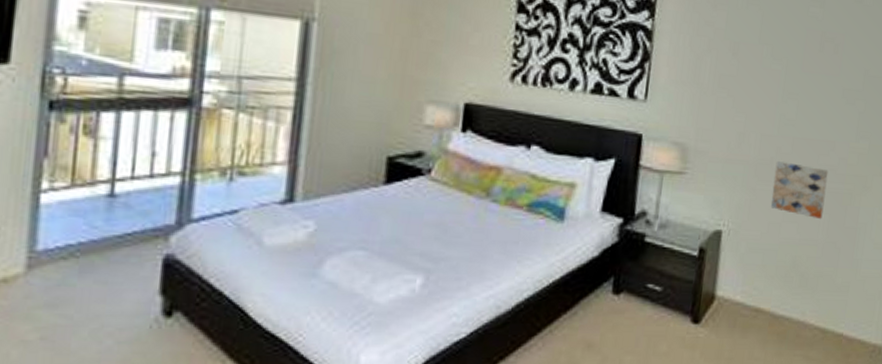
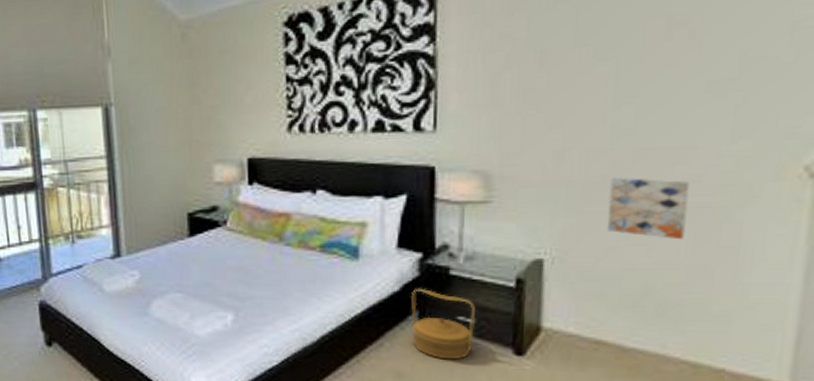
basket: none [604,253,664,329] -> present [411,288,476,360]

